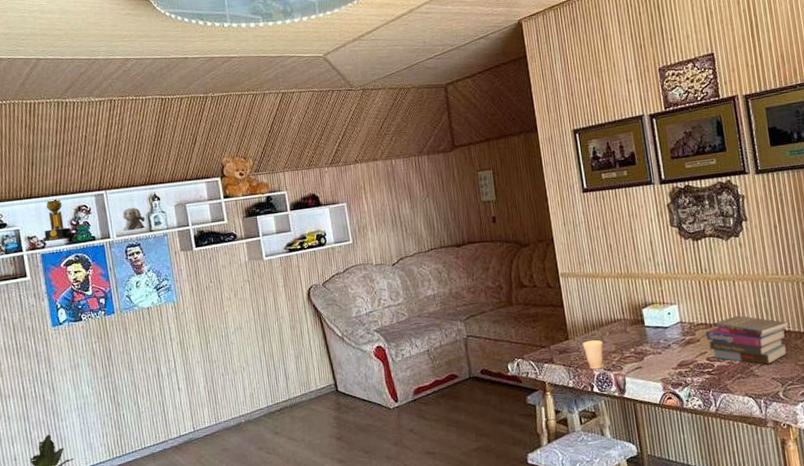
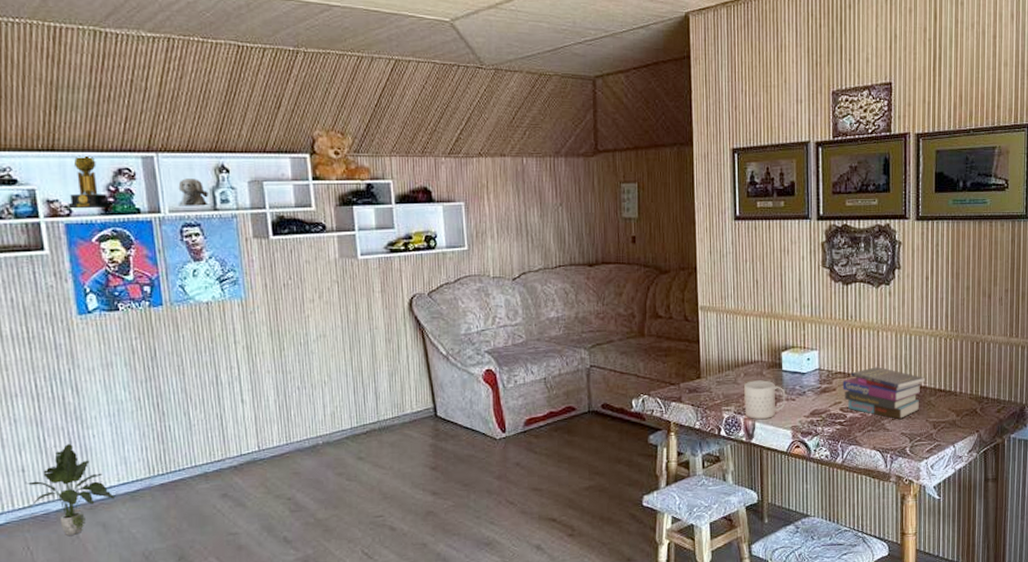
cup: present [582,339,603,370] -> none [714,380,736,412]
mug: none [610,336,653,375] -> present [744,380,786,419]

